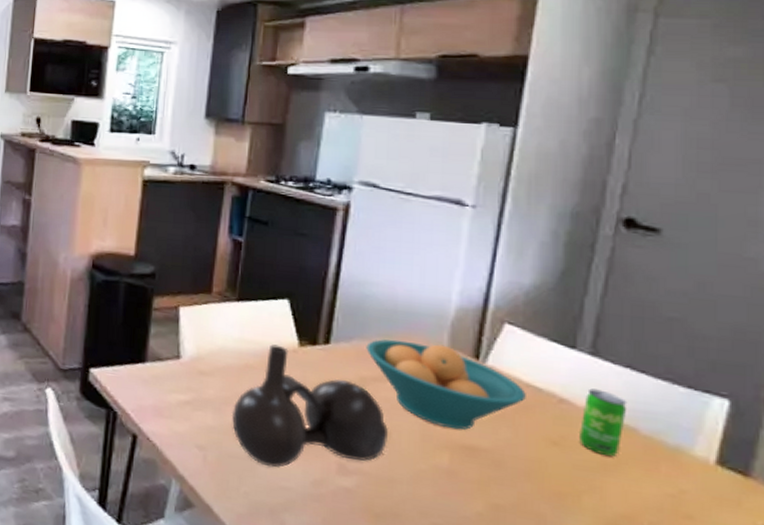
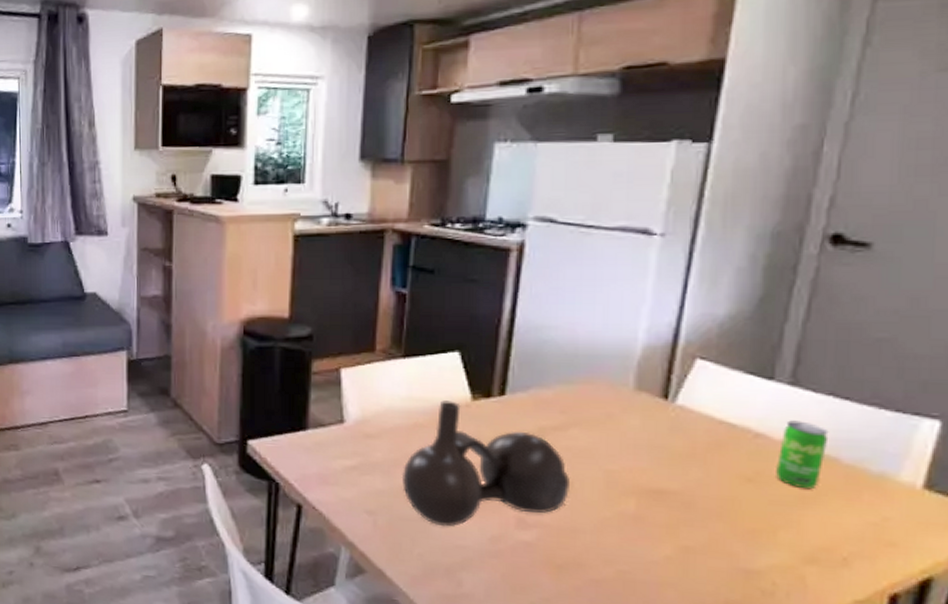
fruit bowl: present [366,339,526,430] -> none [545,385,719,474]

